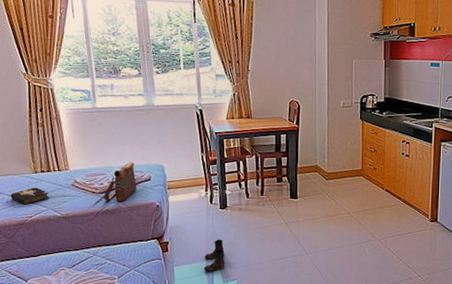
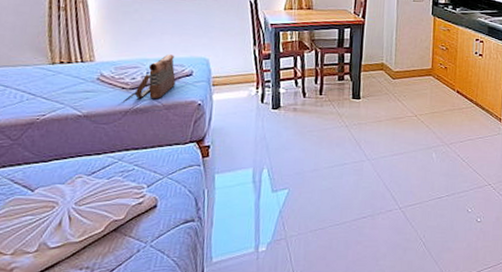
hardback book: present [10,187,49,205] -> none [19,80,68,101]
boots: present [204,239,225,272] -> none [250,143,275,180]

